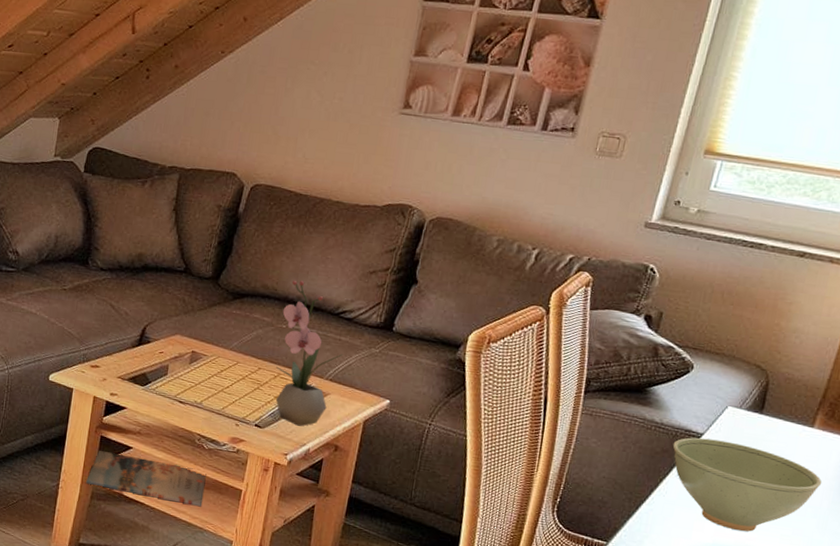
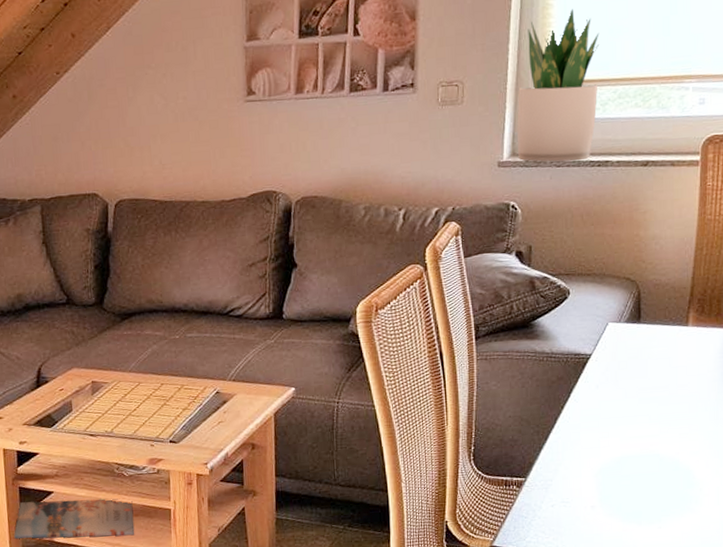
flower arrangement: present [275,280,343,426] -> none [172,288,240,433]
planter: none [668,85,780,239] -> present [517,9,600,163]
bowl: present [672,437,823,532] -> none [566,356,706,440]

